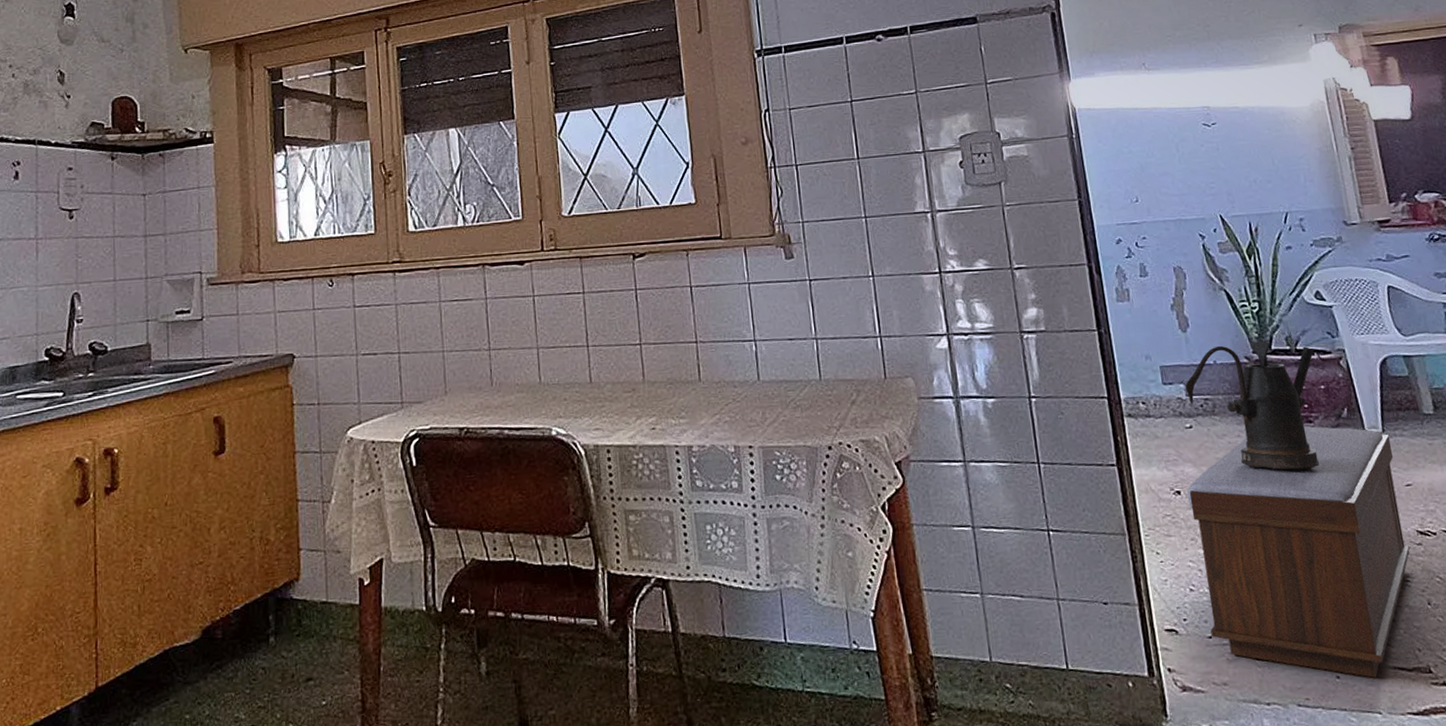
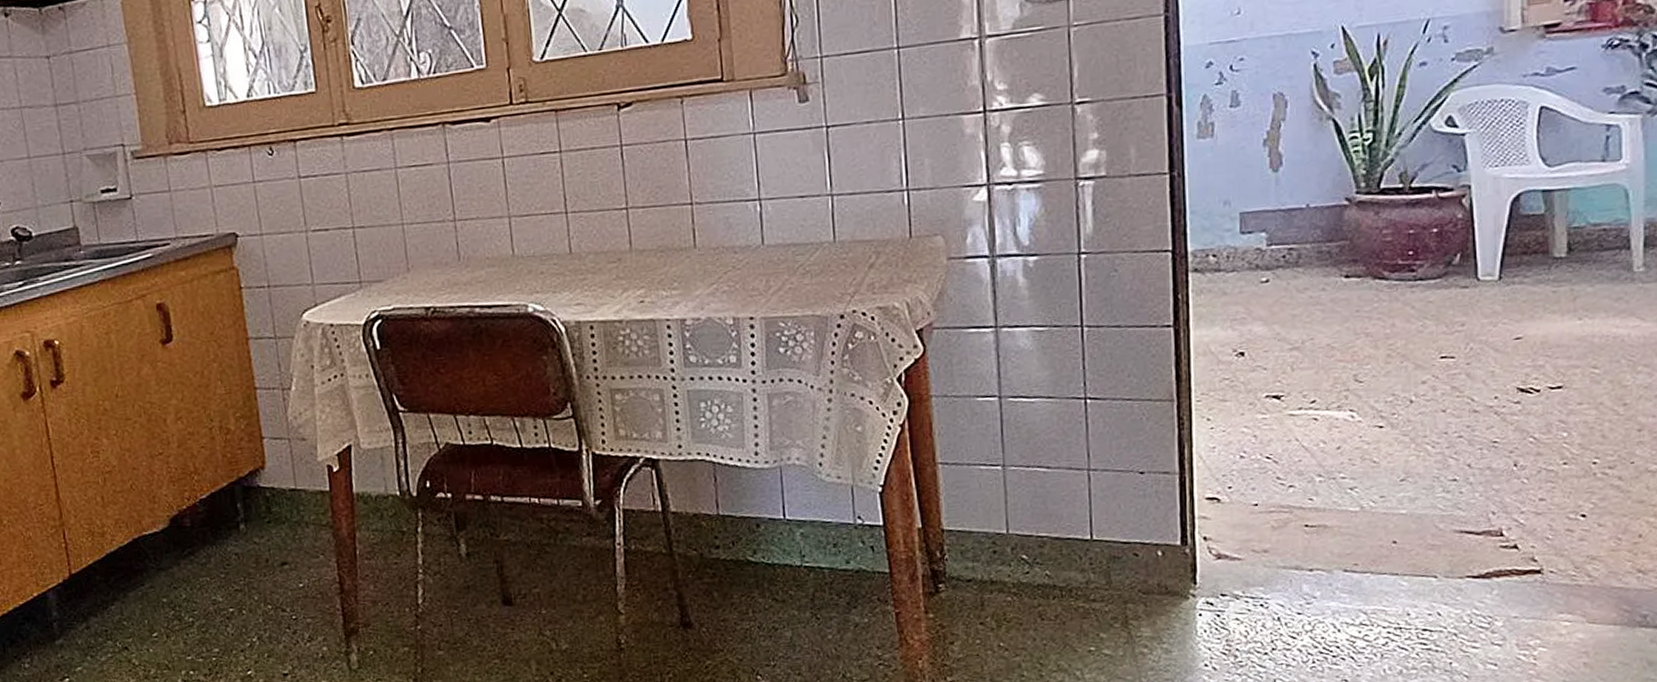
watering can: present [1184,341,1320,471] -> none [1267,178,1432,326]
bench: present [1187,425,1410,678] -> none [1251,275,1507,542]

